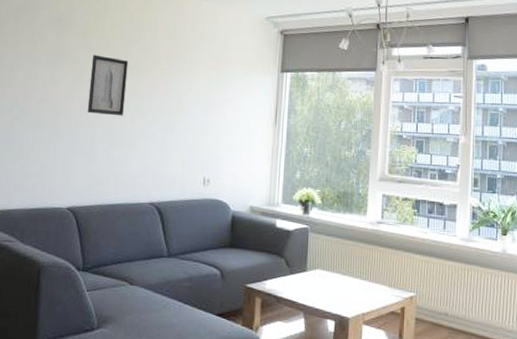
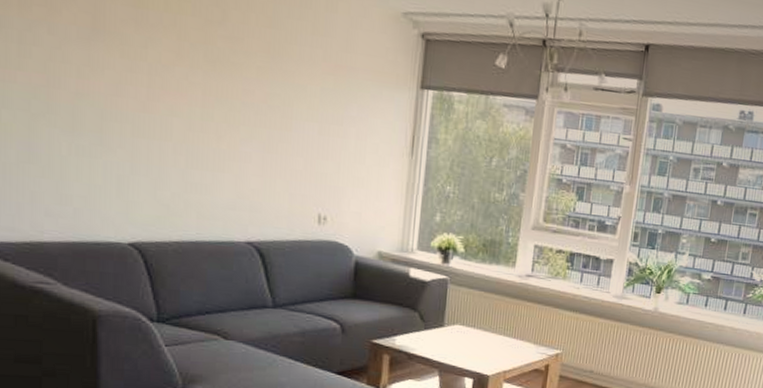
wall art: present [87,55,129,116] -> none [149,35,208,127]

